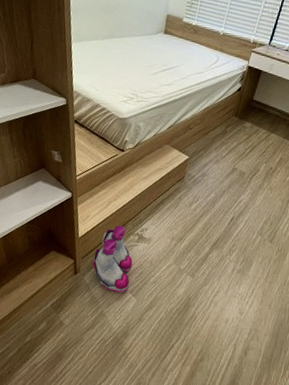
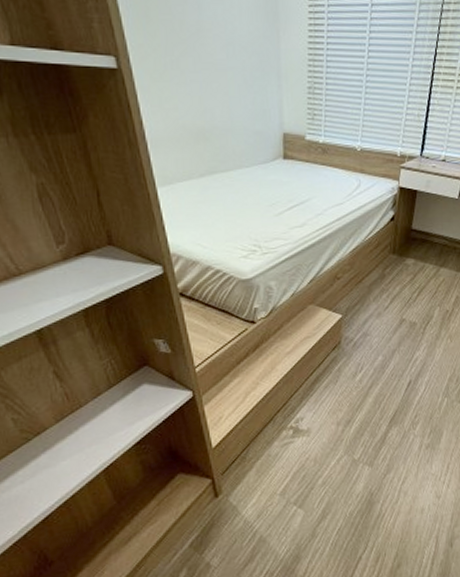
boots: present [92,225,133,293] -> none [237,419,292,508]

